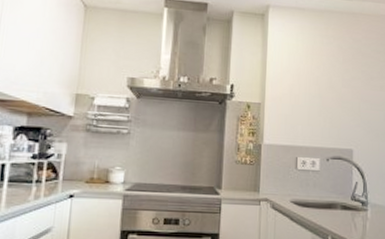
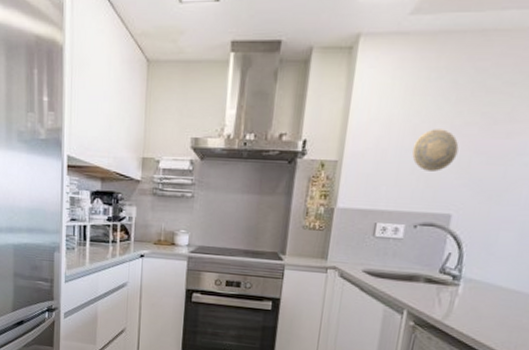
decorative plate: none [317,81,350,114] -> present [412,129,459,172]

